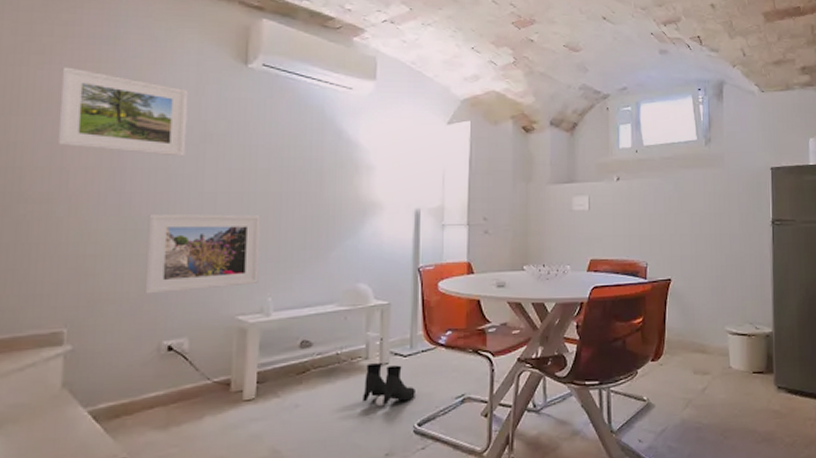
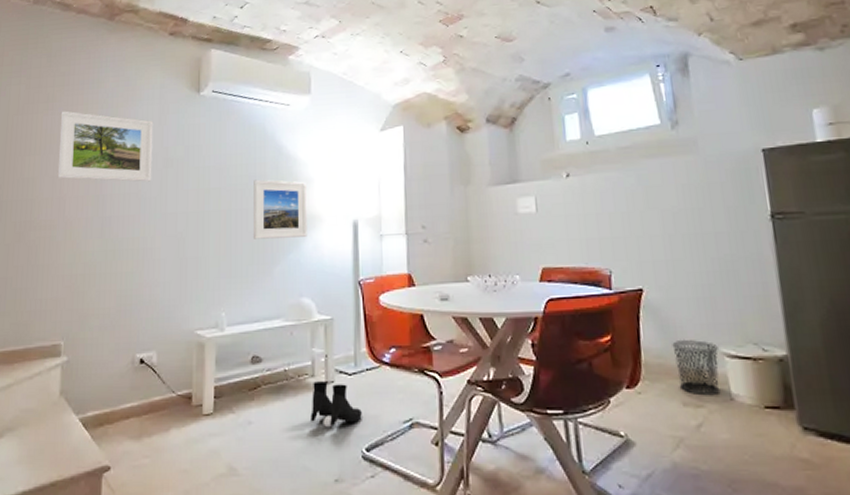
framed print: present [144,214,261,294] -> none [121,233,214,310]
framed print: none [307,163,367,224] -> present [254,179,307,239]
waste bin: none [690,320,724,365] -> present [672,339,721,396]

